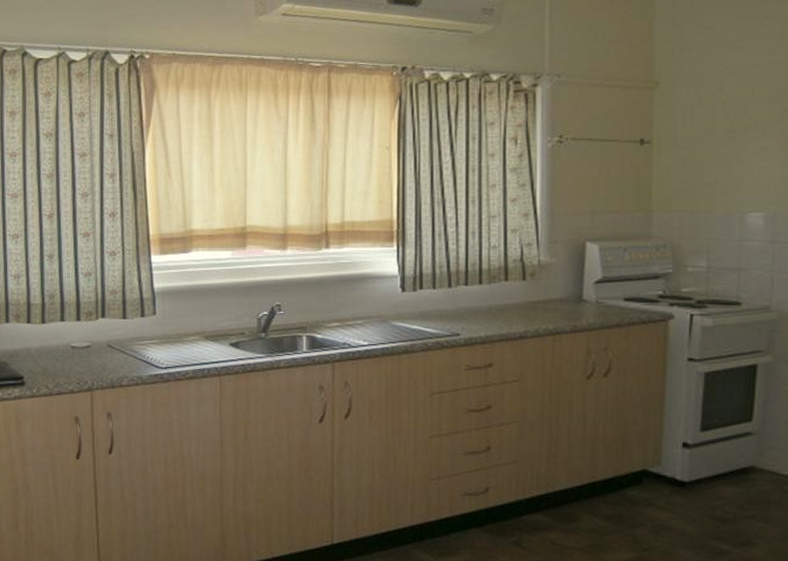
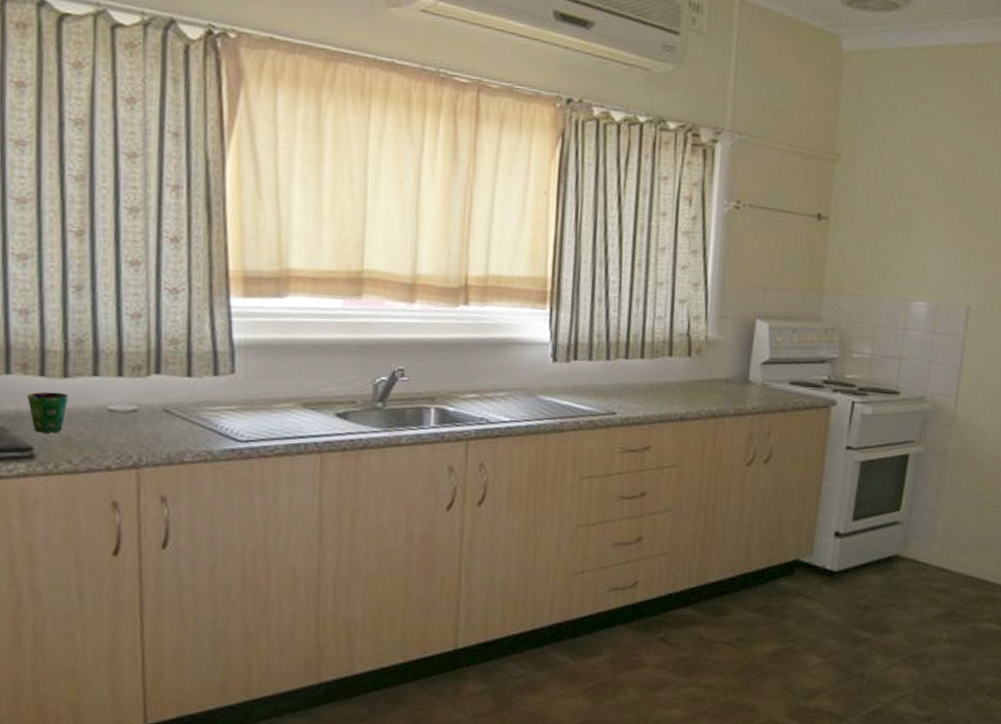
cup: none [20,334,46,366] -> present [27,391,69,433]

